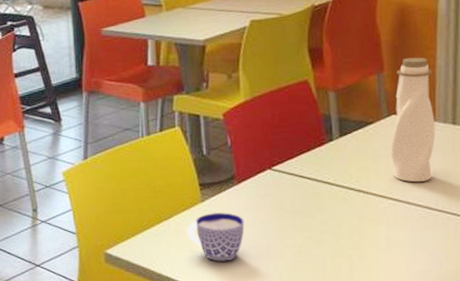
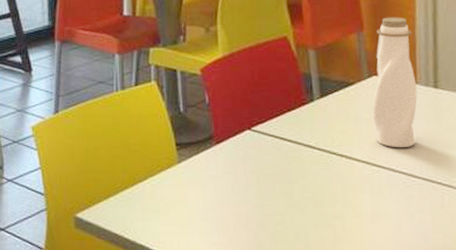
cup: present [186,213,245,262] -> none [162,176,223,229]

